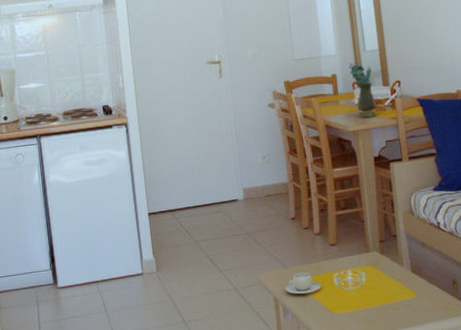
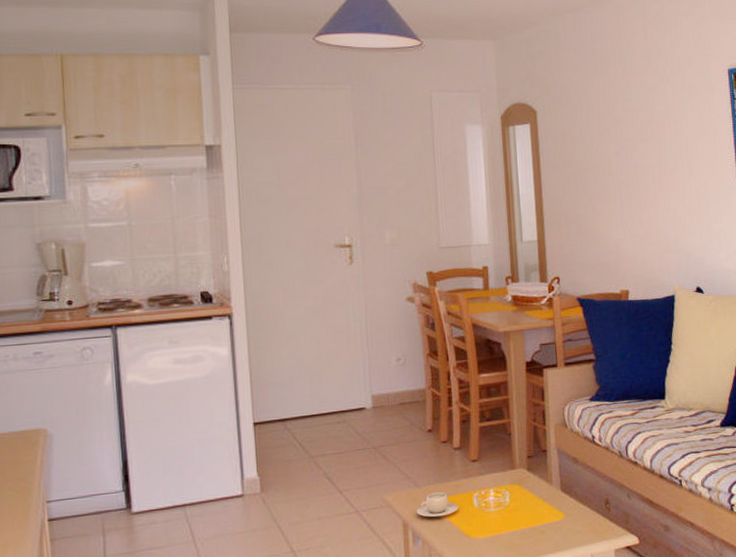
vase: present [349,62,377,119] -> none [503,253,532,318]

